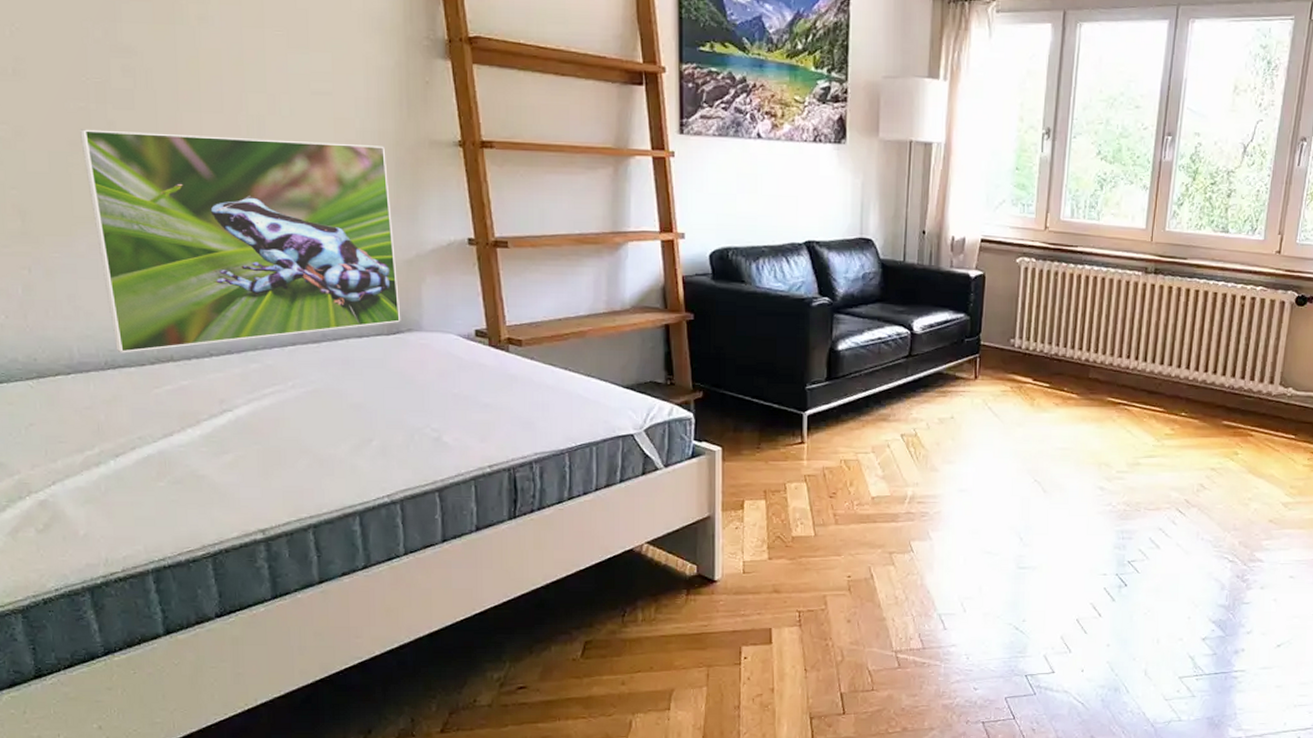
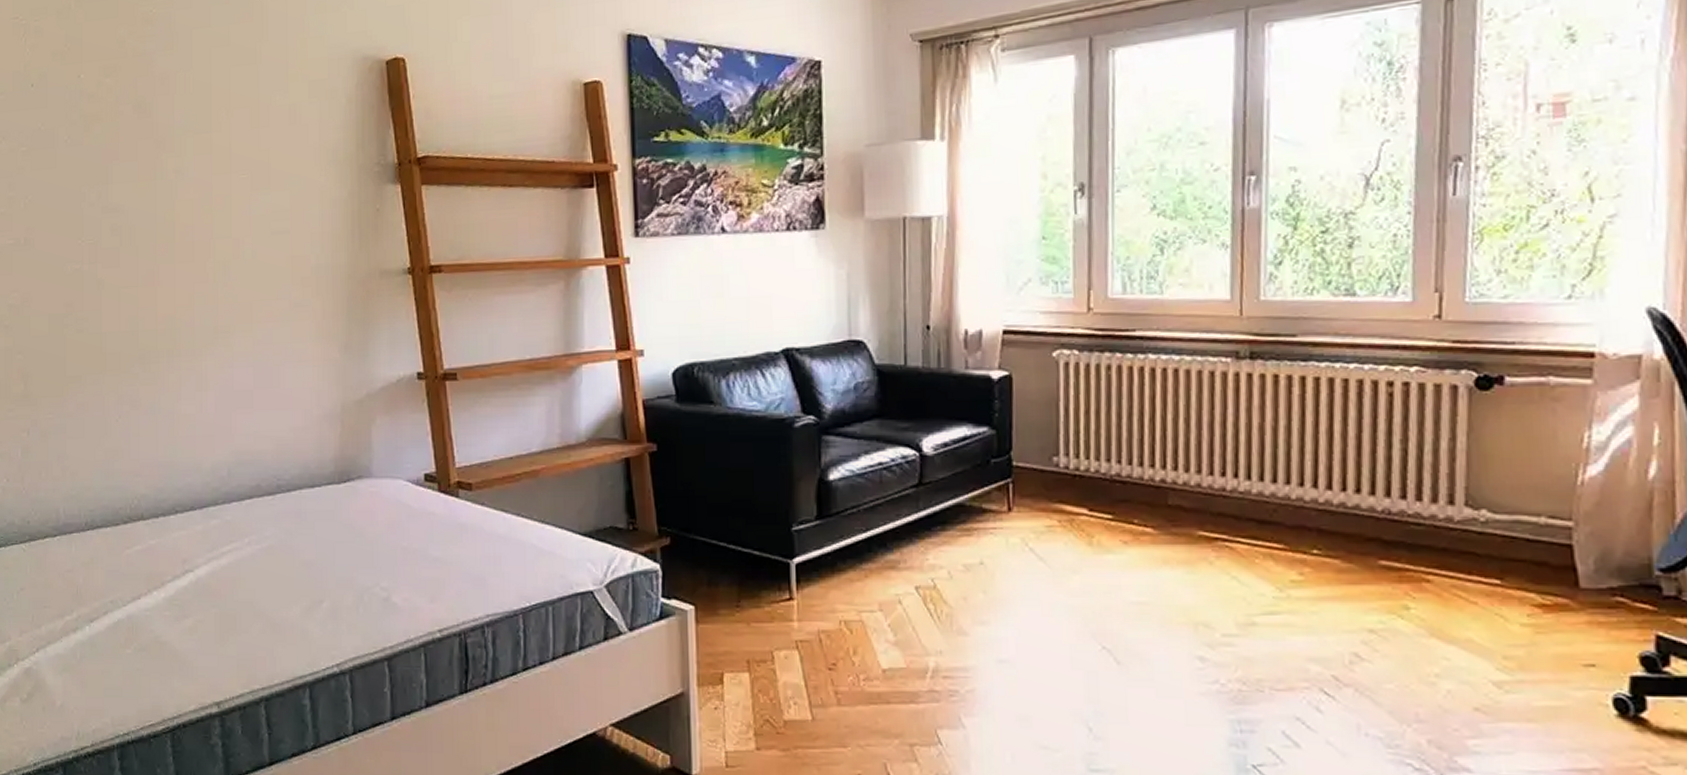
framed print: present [79,129,401,353] -> none [74,280,352,513]

